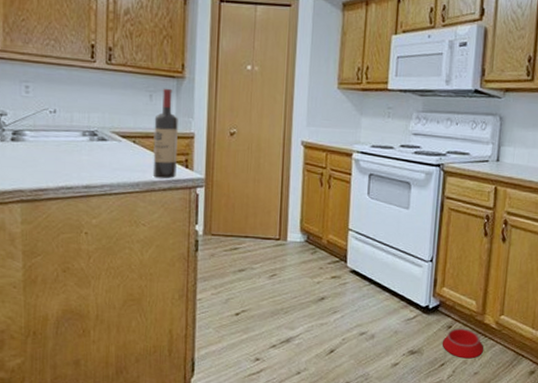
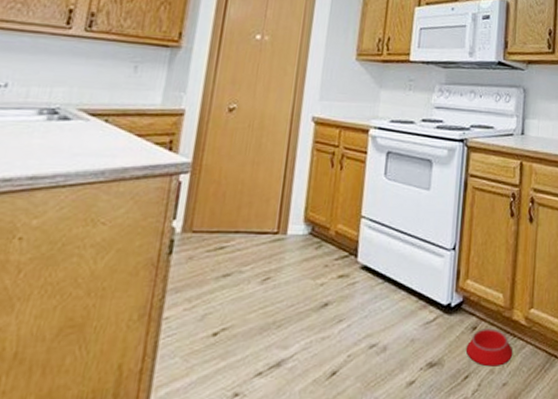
wine bottle: present [152,88,178,180] -> none [124,58,167,165]

